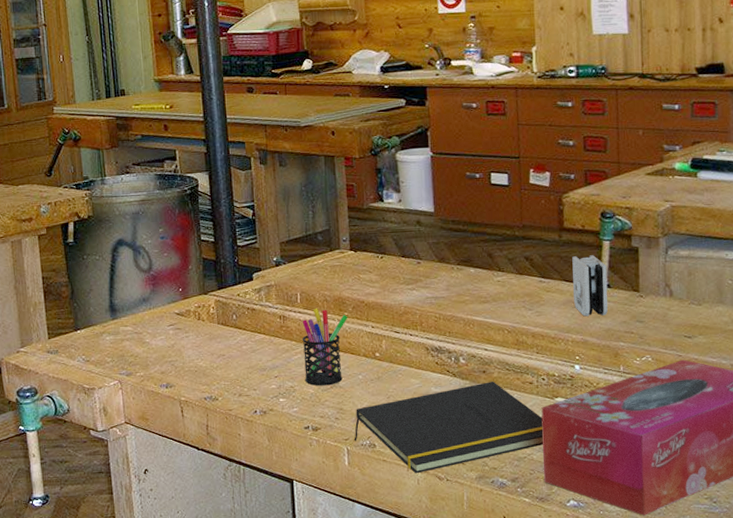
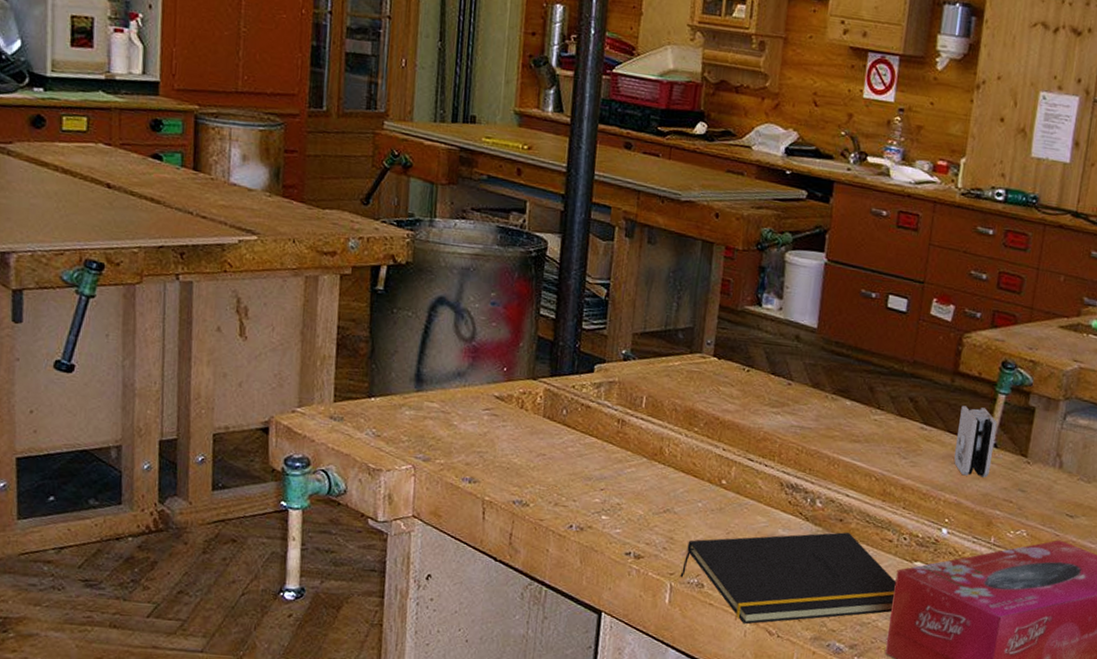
pen holder: present [302,307,348,386] -> none [635,416,698,509]

